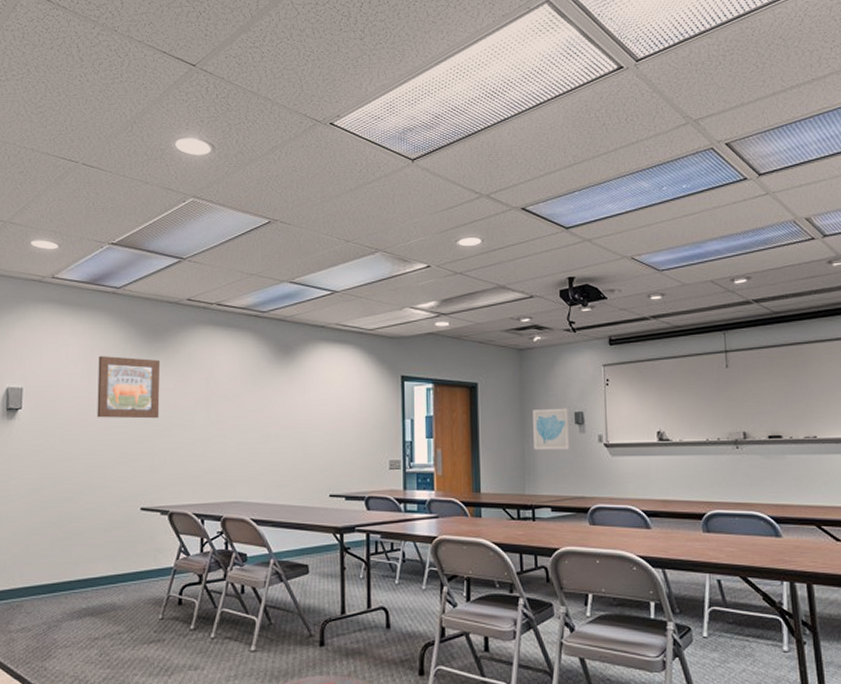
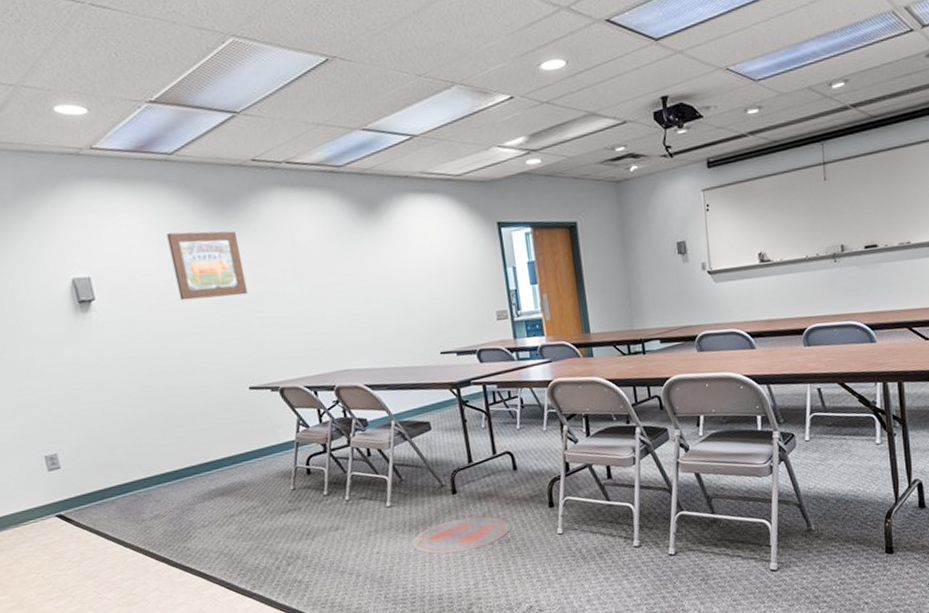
wall art: present [533,408,570,450] -> none [635,238,675,285]

